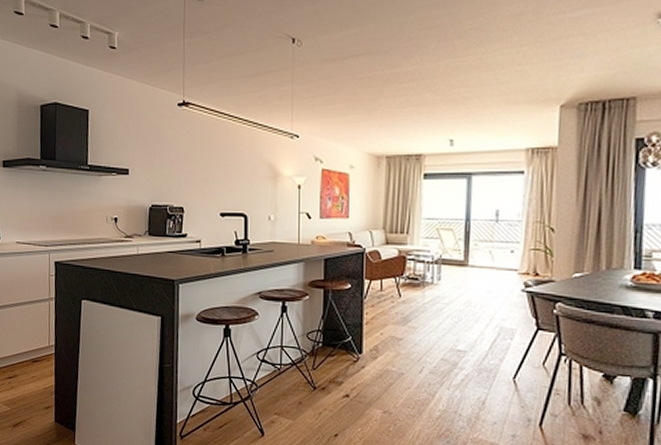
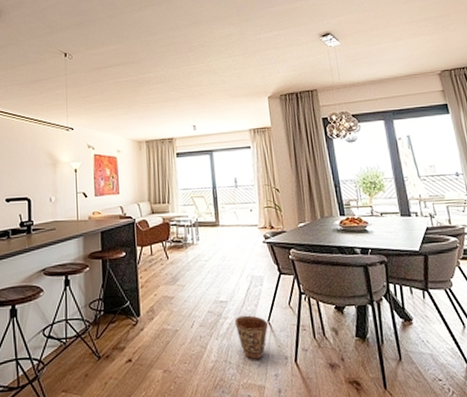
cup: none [471,368,512,417] -> present [234,315,268,360]

